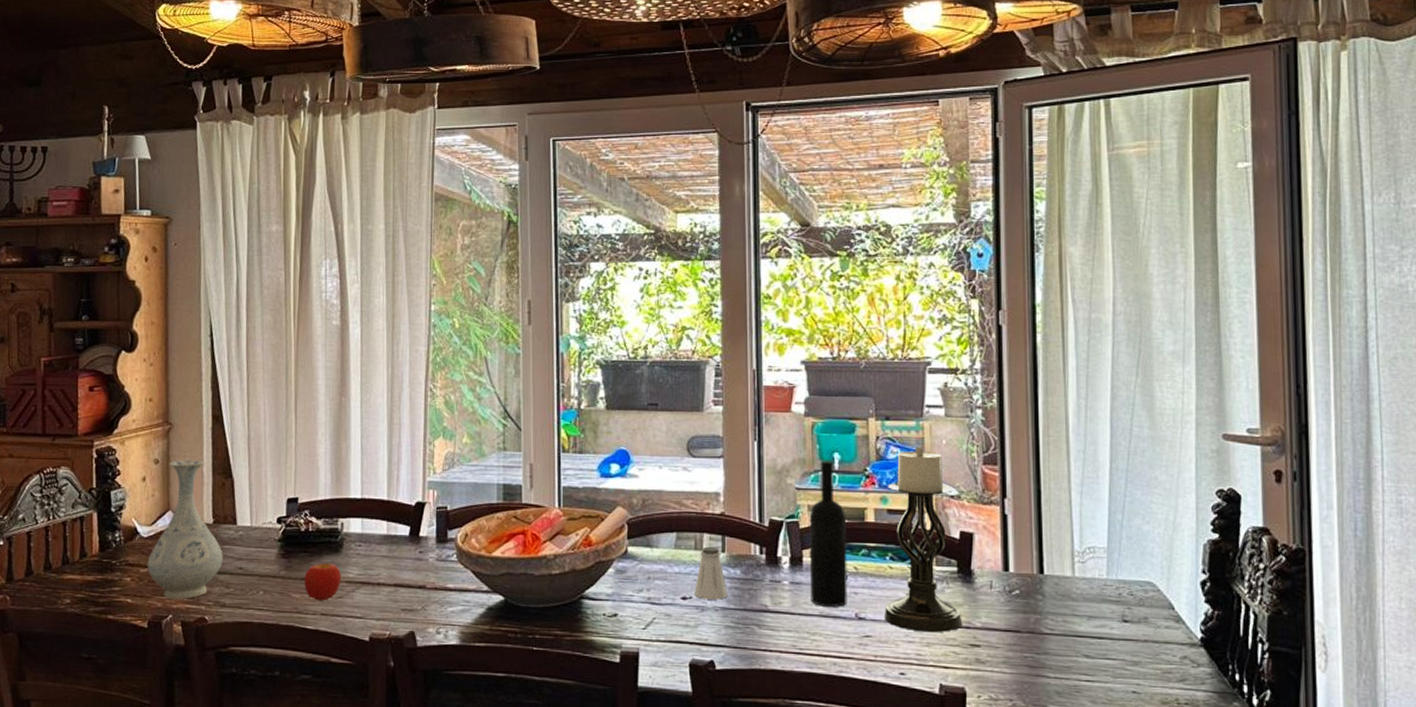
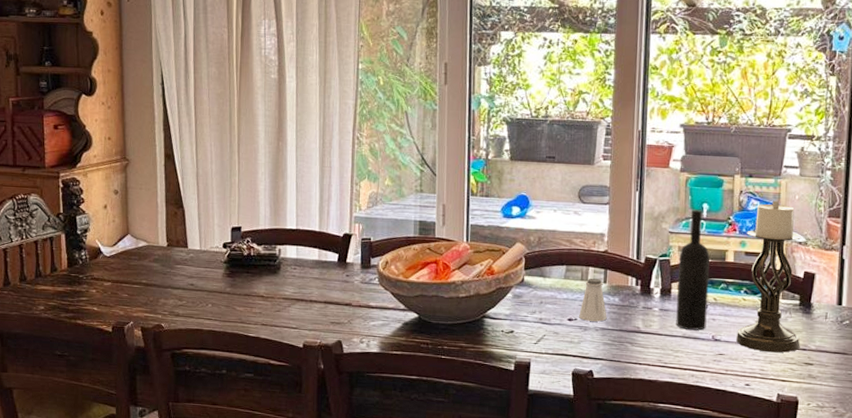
vase: present [147,459,223,599] -> none [110,191,176,309]
apple: present [304,562,342,601] -> none [247,282,279,313]

